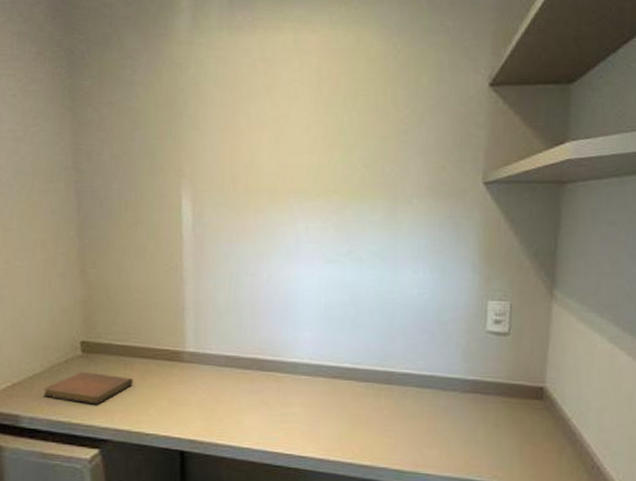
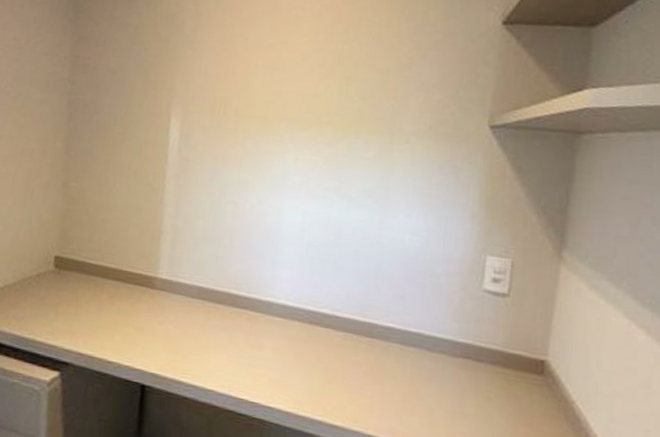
notebook: present [43,371,133,405] -> none [12,287,102,324]

